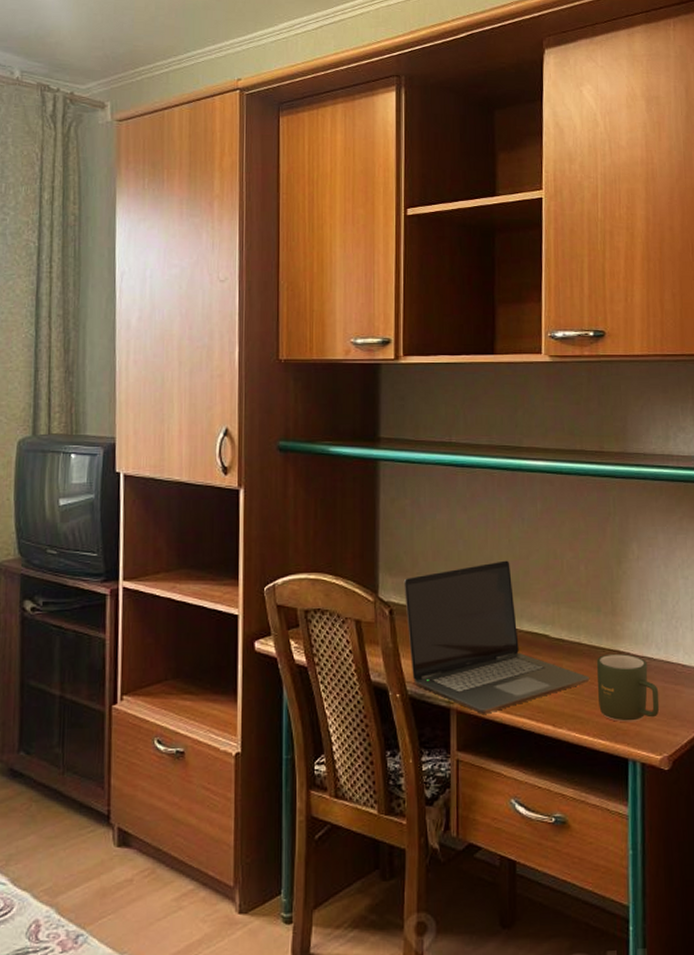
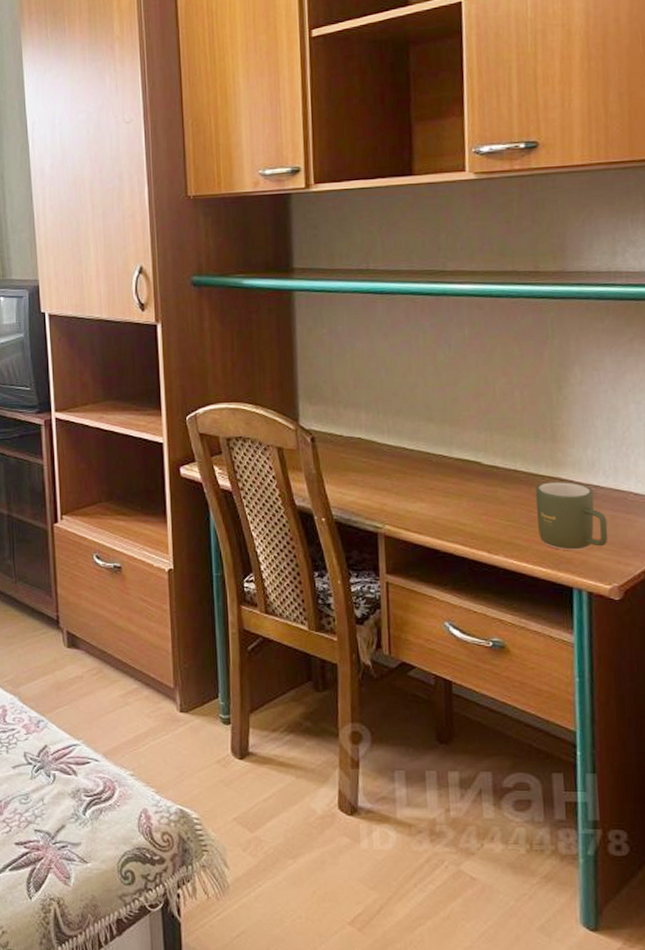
laptop: present [403,560,590,714] -> none [324,387,528,539]

